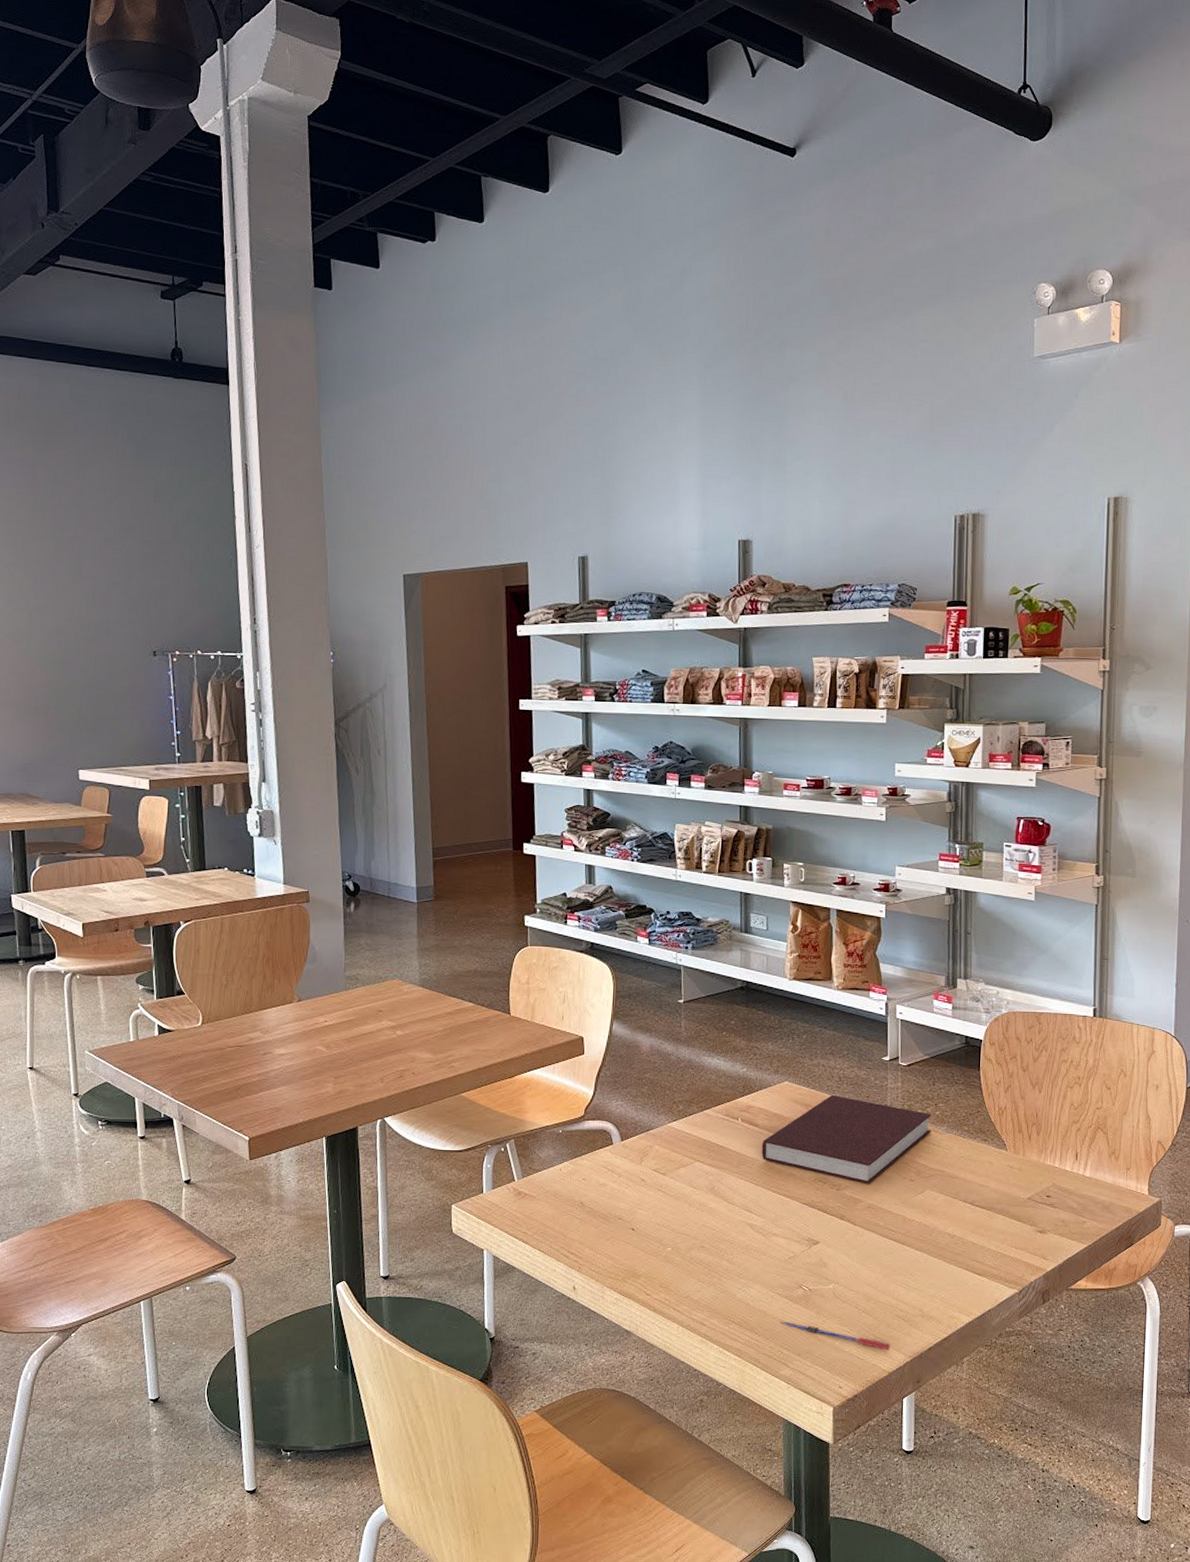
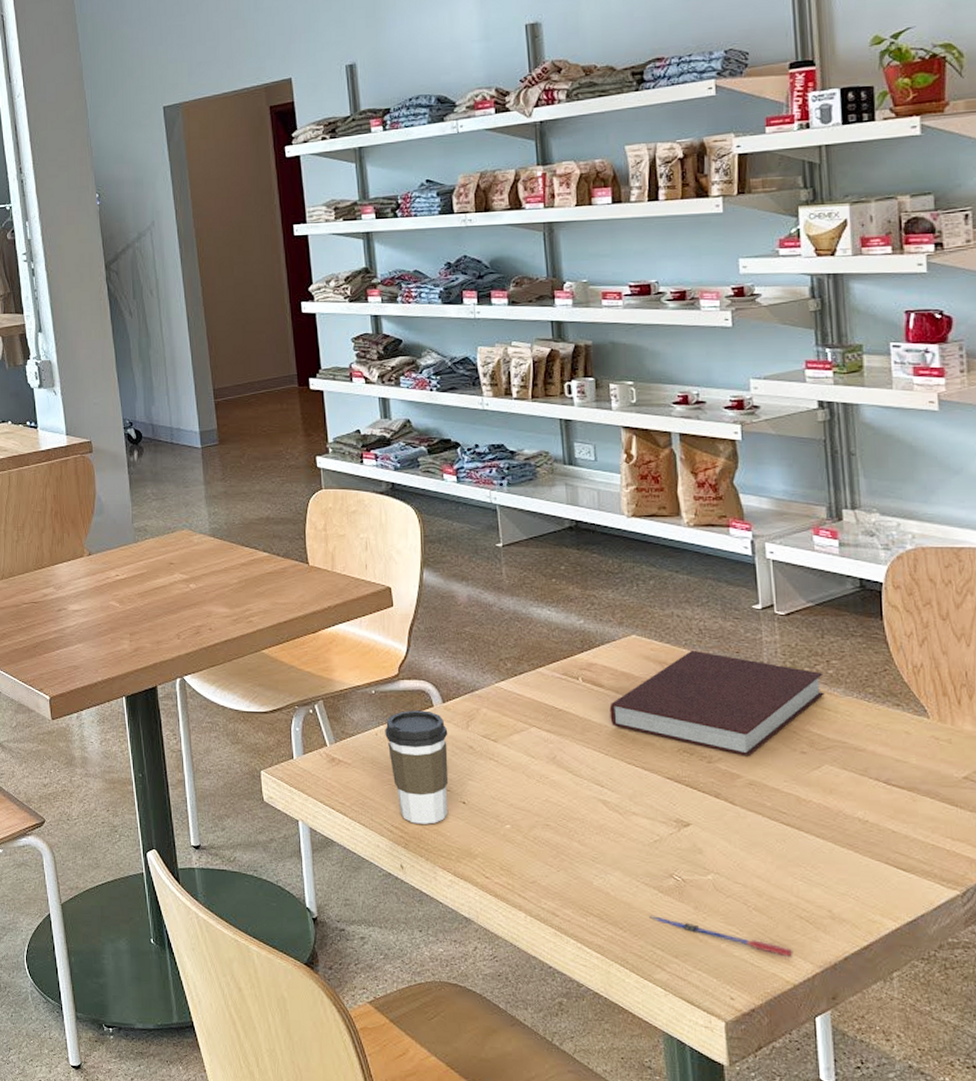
coffee cup: none [568,1147,624,1249] -> present [385,710,449,824]

